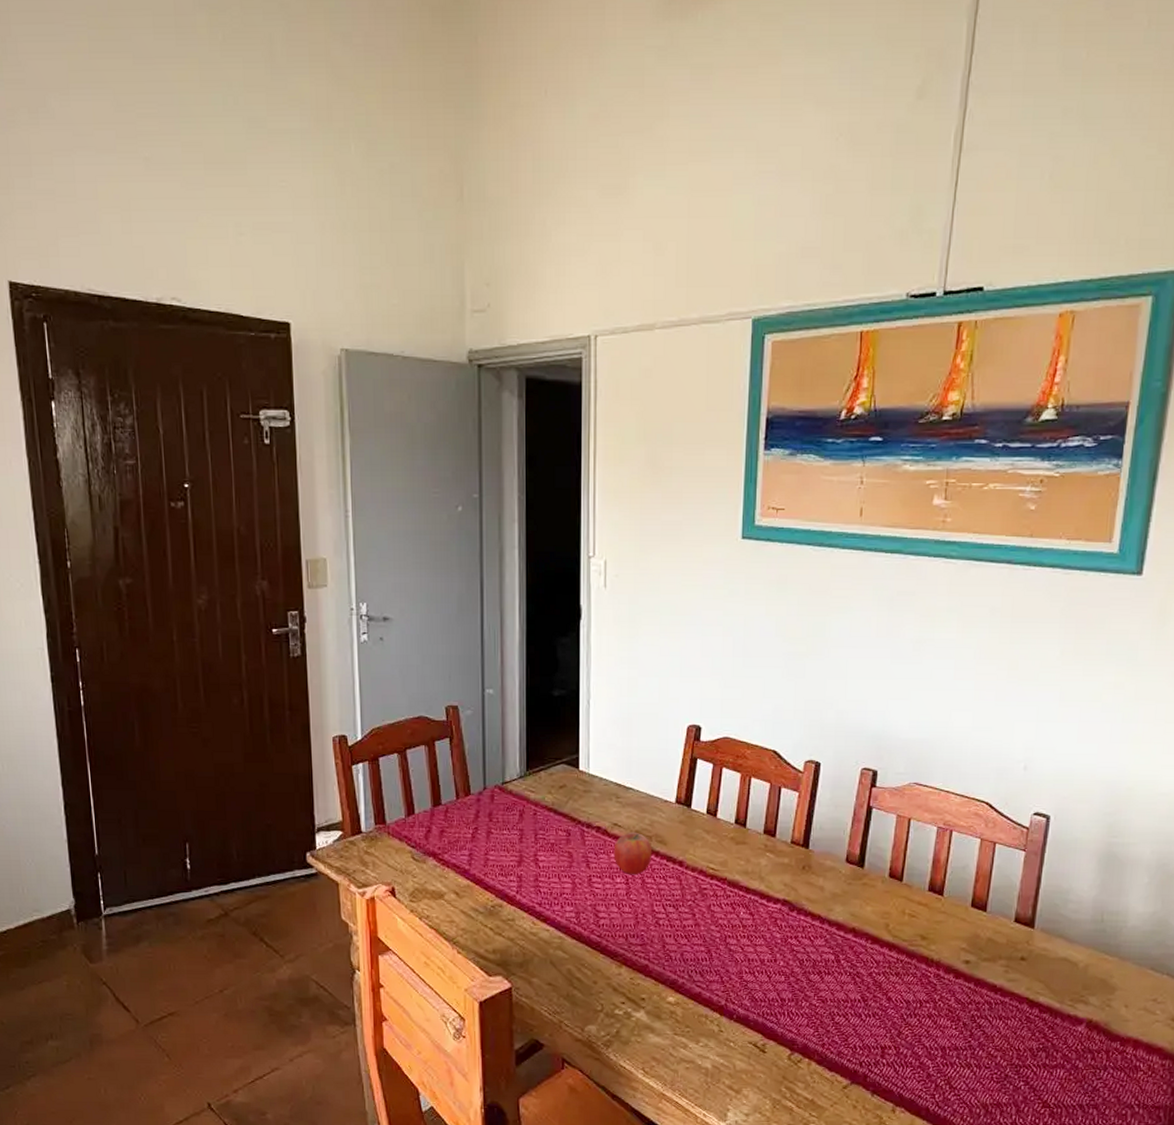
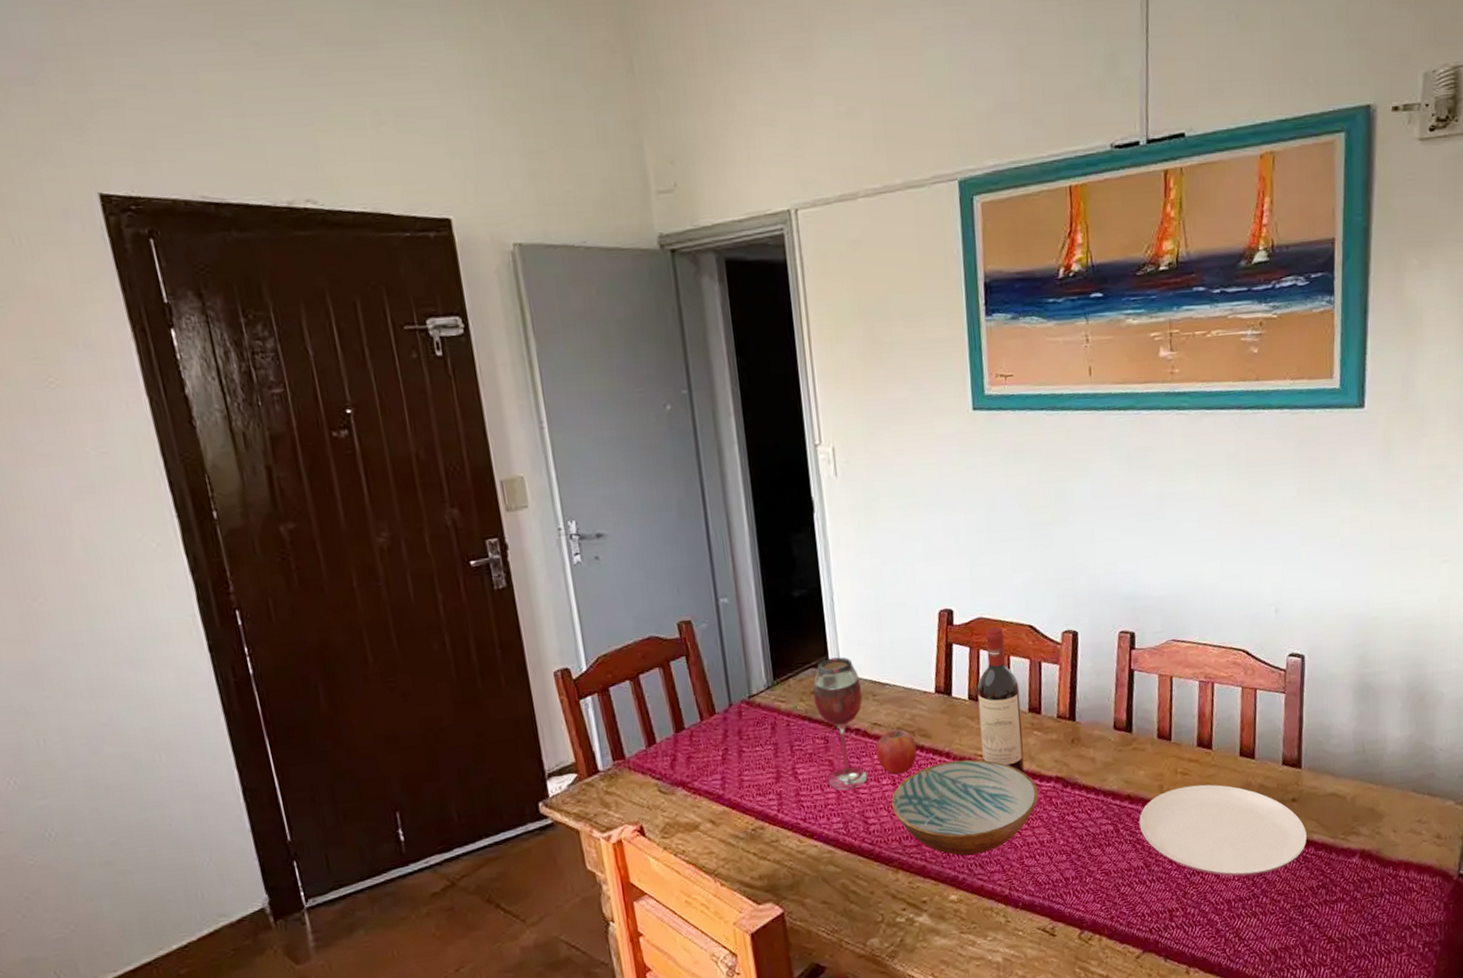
wineglass: none [562,757,607,883] -> present [813,657,868,790]
bowl: none [623,870,764,962] -> present [891,759,1038,856]
wine bottle: none [714,748,757,891] -> present [977,626,1025,773]
plate: none [861,928,1032,1027] -> present [1139,784,1307,877]

